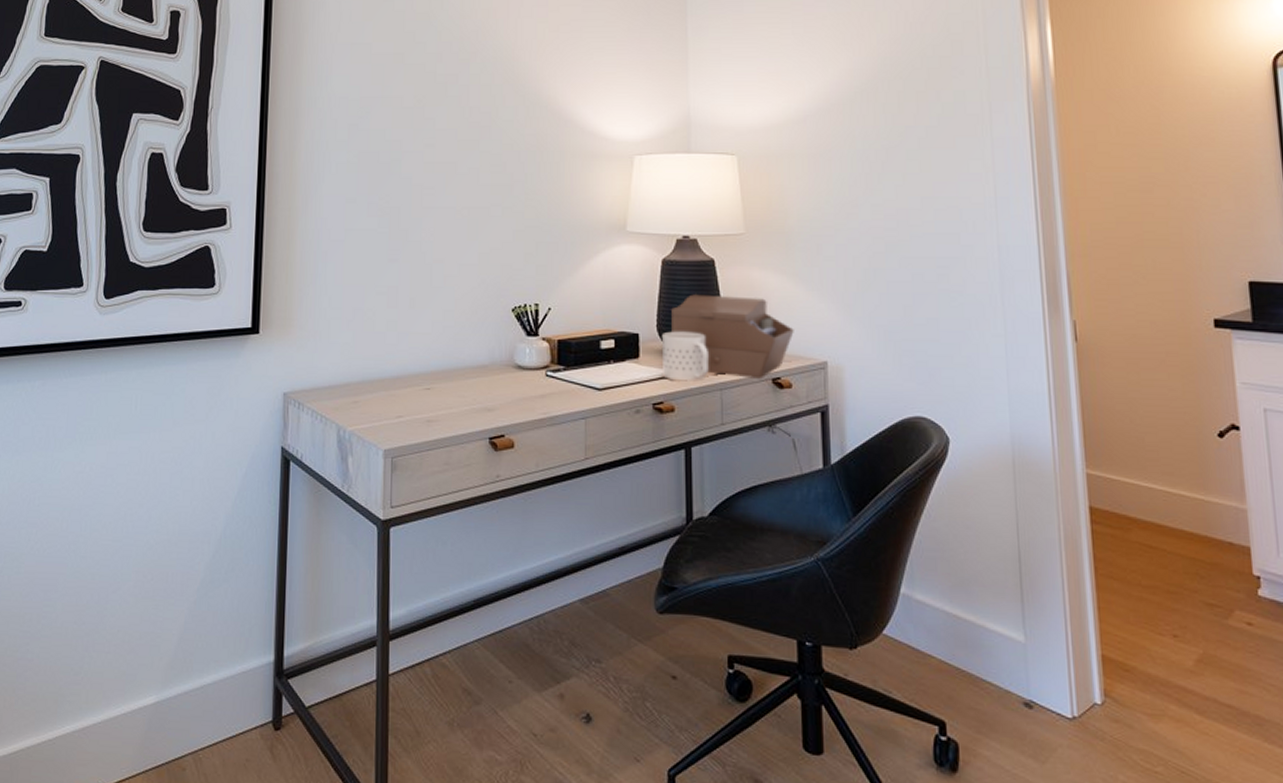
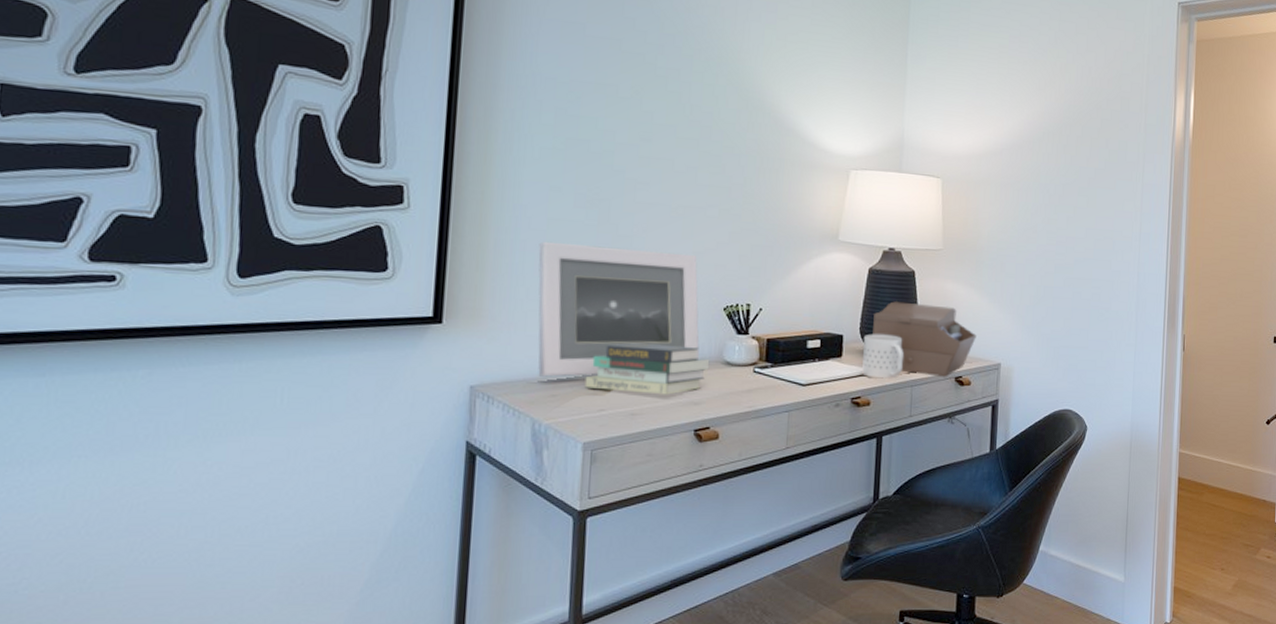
picture frame: none [338,251,490,383] -> present [538,241,700,377]
books: none [383,348,501,401] -> present [584,343,710,395]

